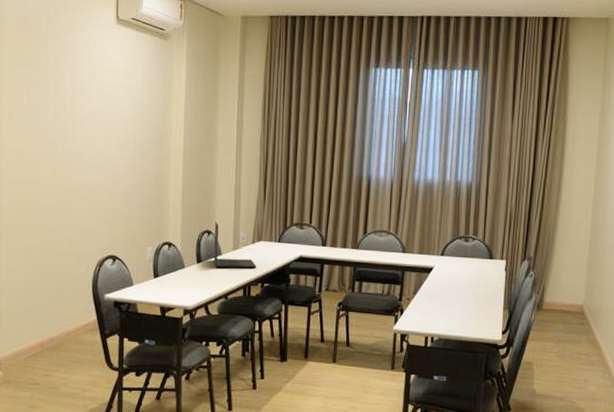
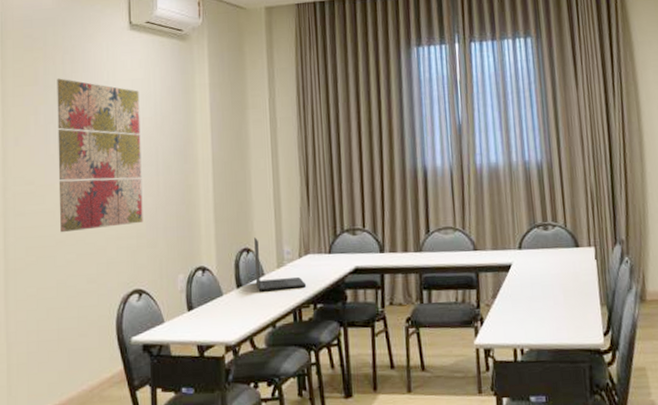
wall art: none [47,62,122,201] -> present [57,78,143,233]

